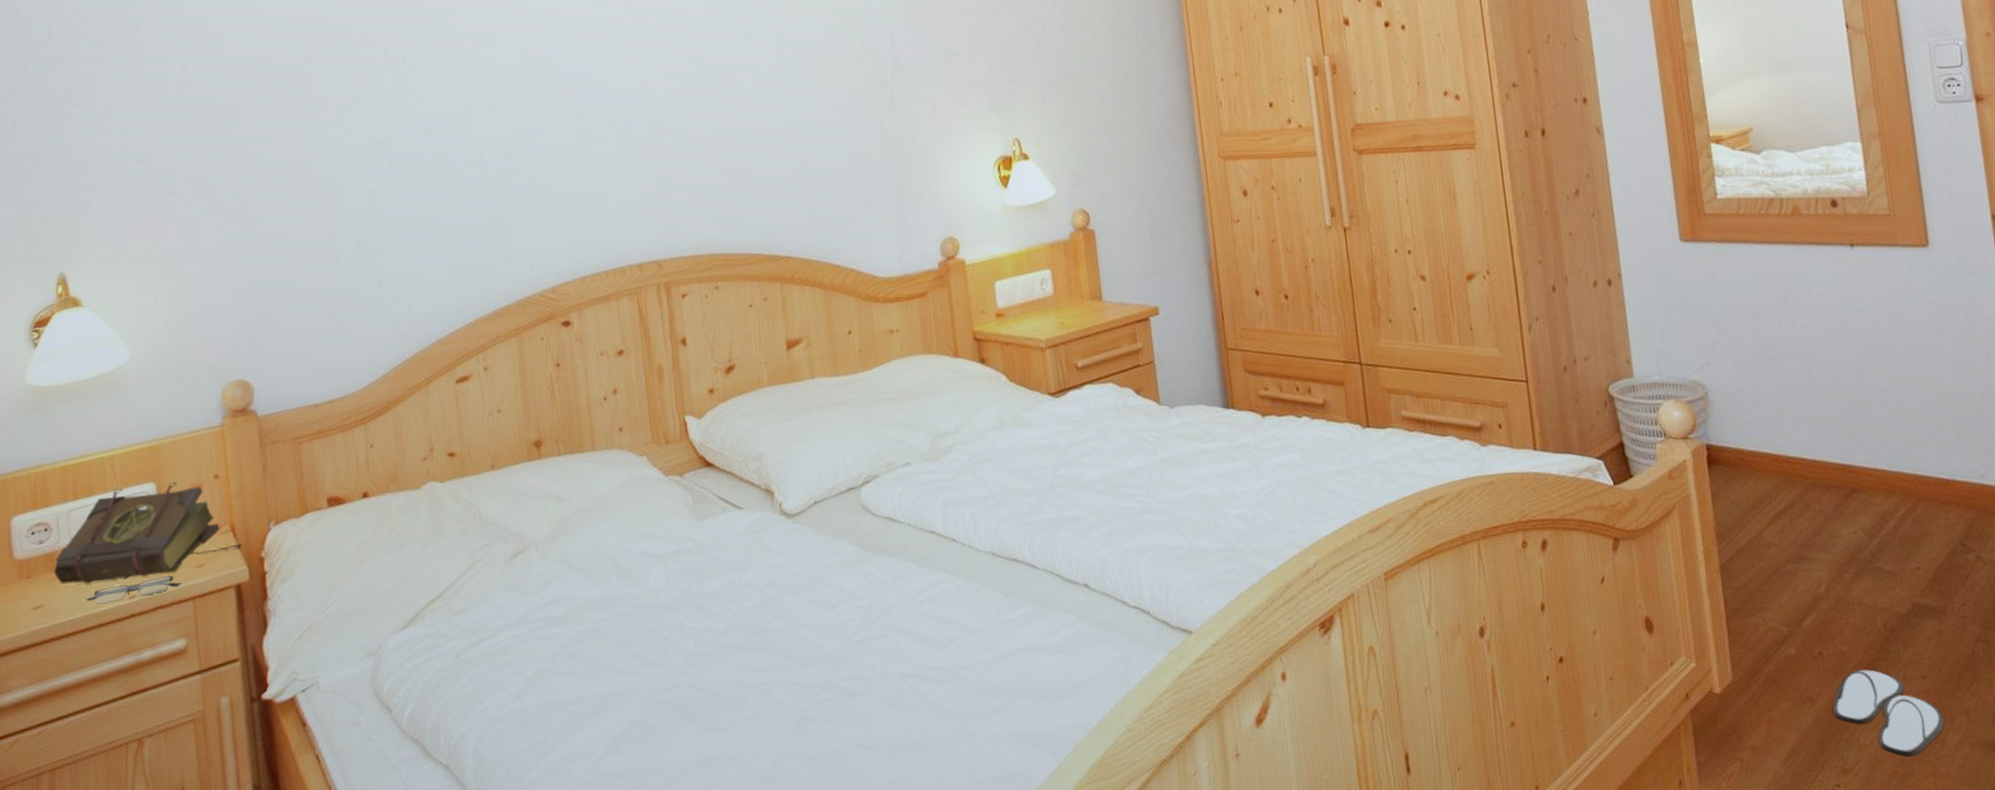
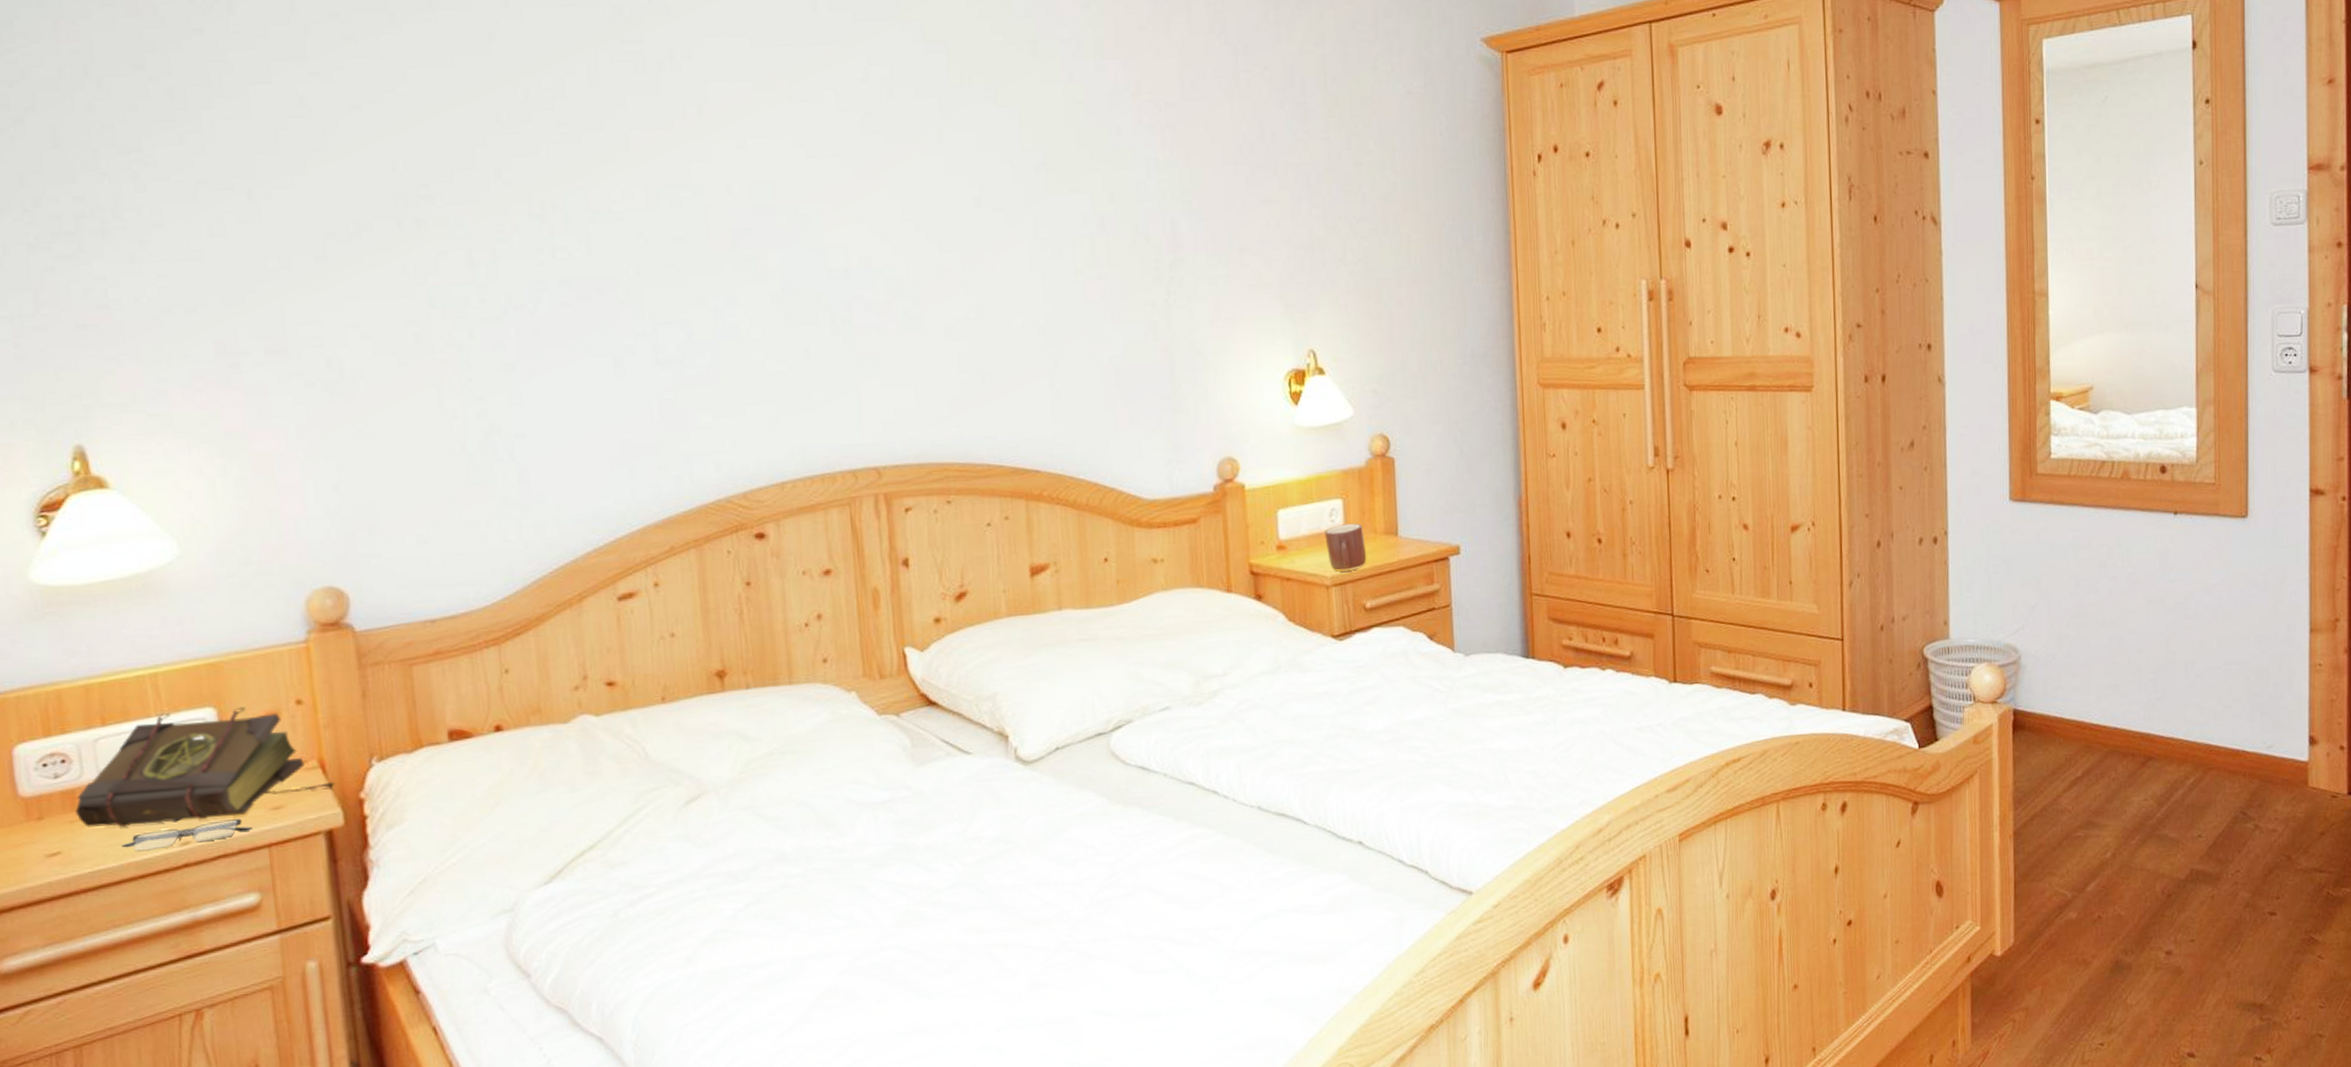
mug: none [1037,291,1076,335] -> present [1325,523,1367,572]
slippers: present [1832,670,1944,758] -> none [2105,933,2206,1017]

